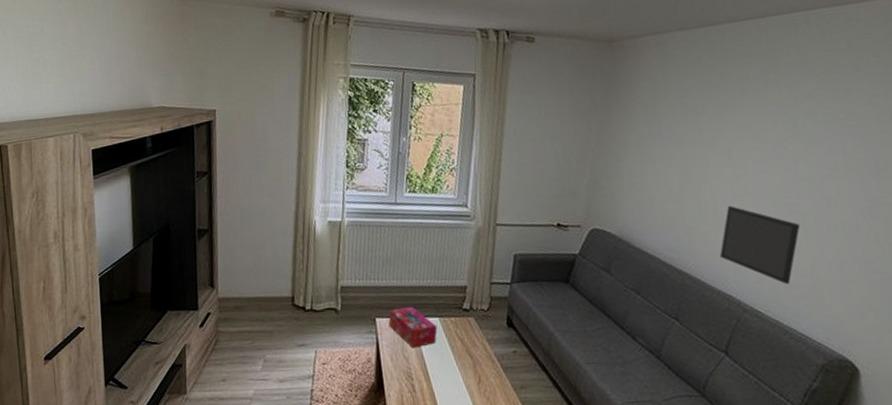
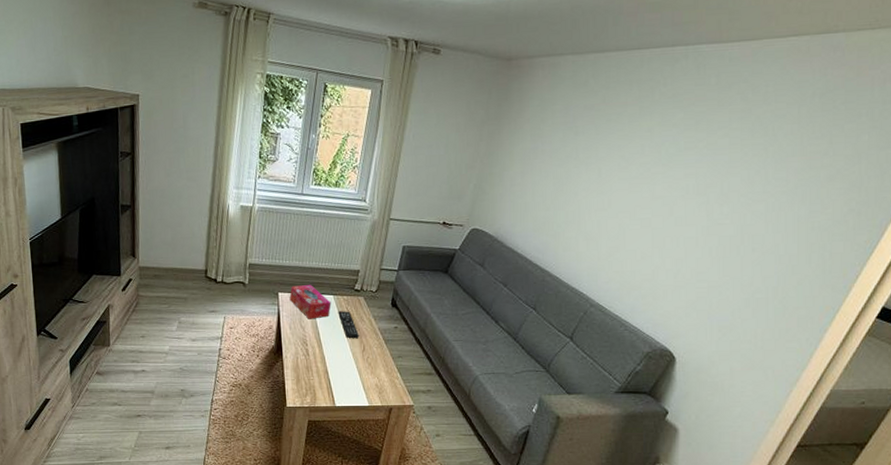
remote control: none [446,335,473,369] -> present [338,311,359,339]
wall art: present [719,206,800,284] -> none [577,217,649,286]

